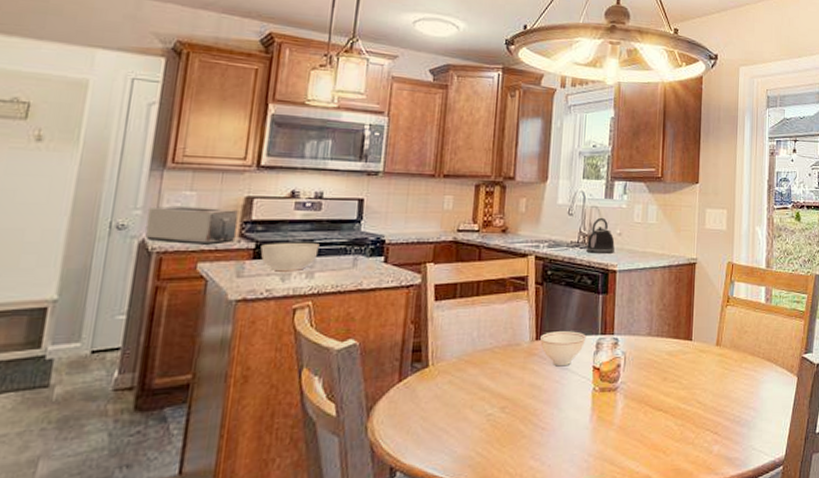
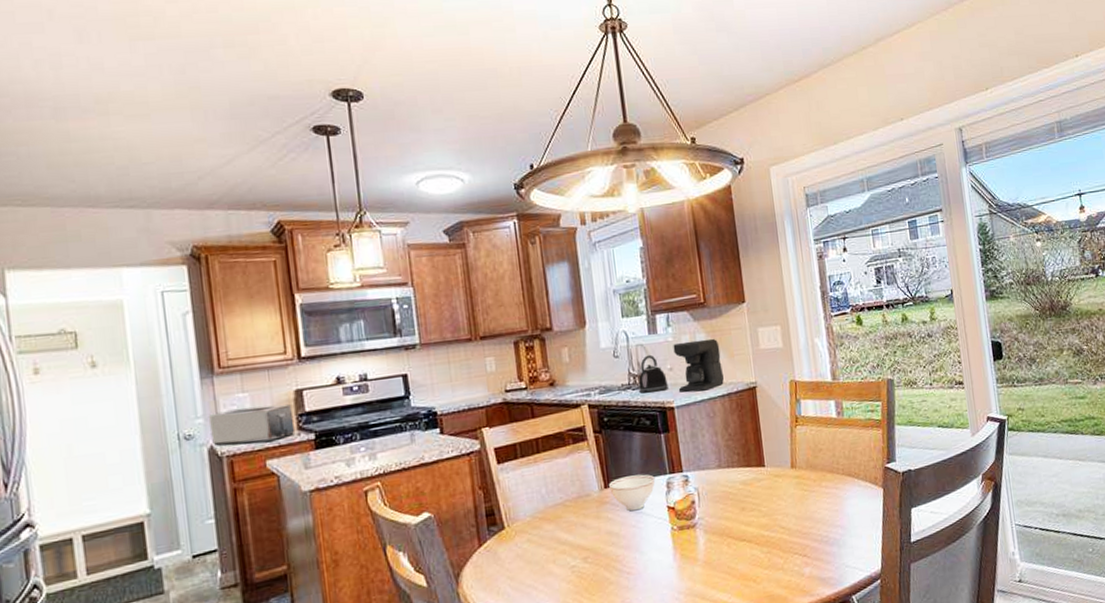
bowl: present [260,242,320,272] -> none [320,424,376,458]
coffee maker: none [624,210,668,259] -> present [673,339,724,393]

